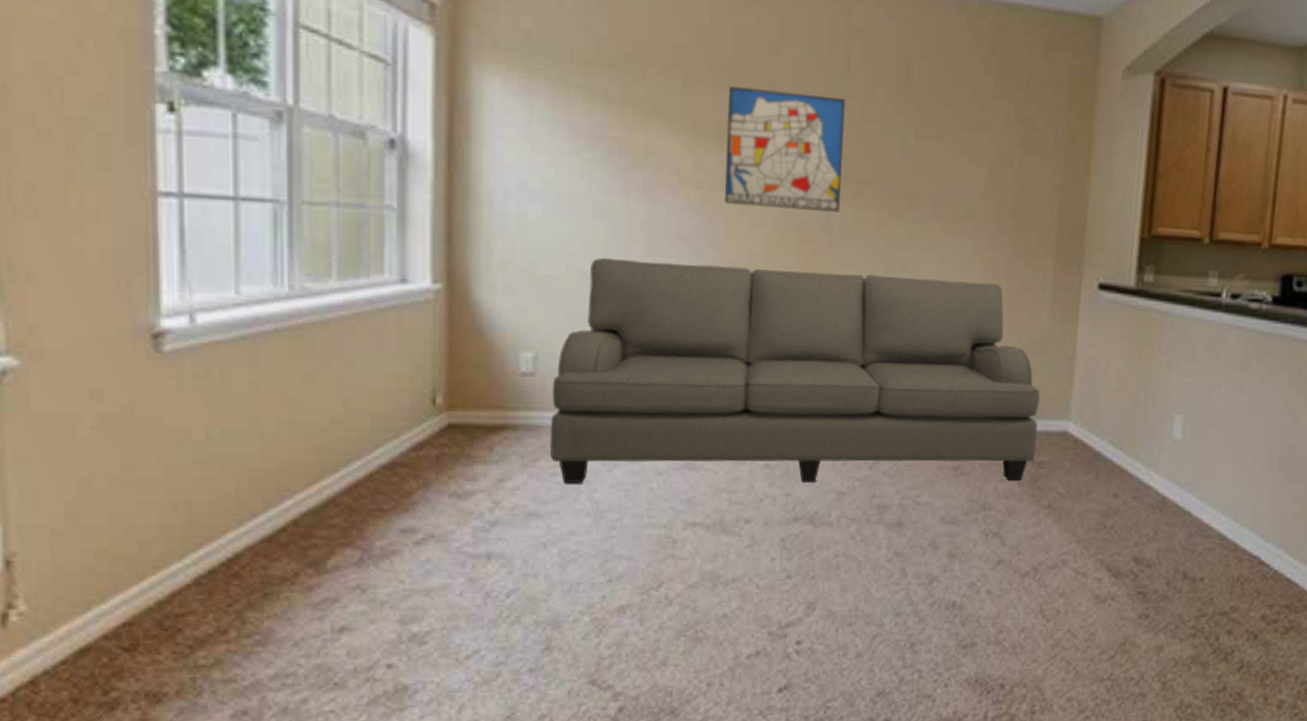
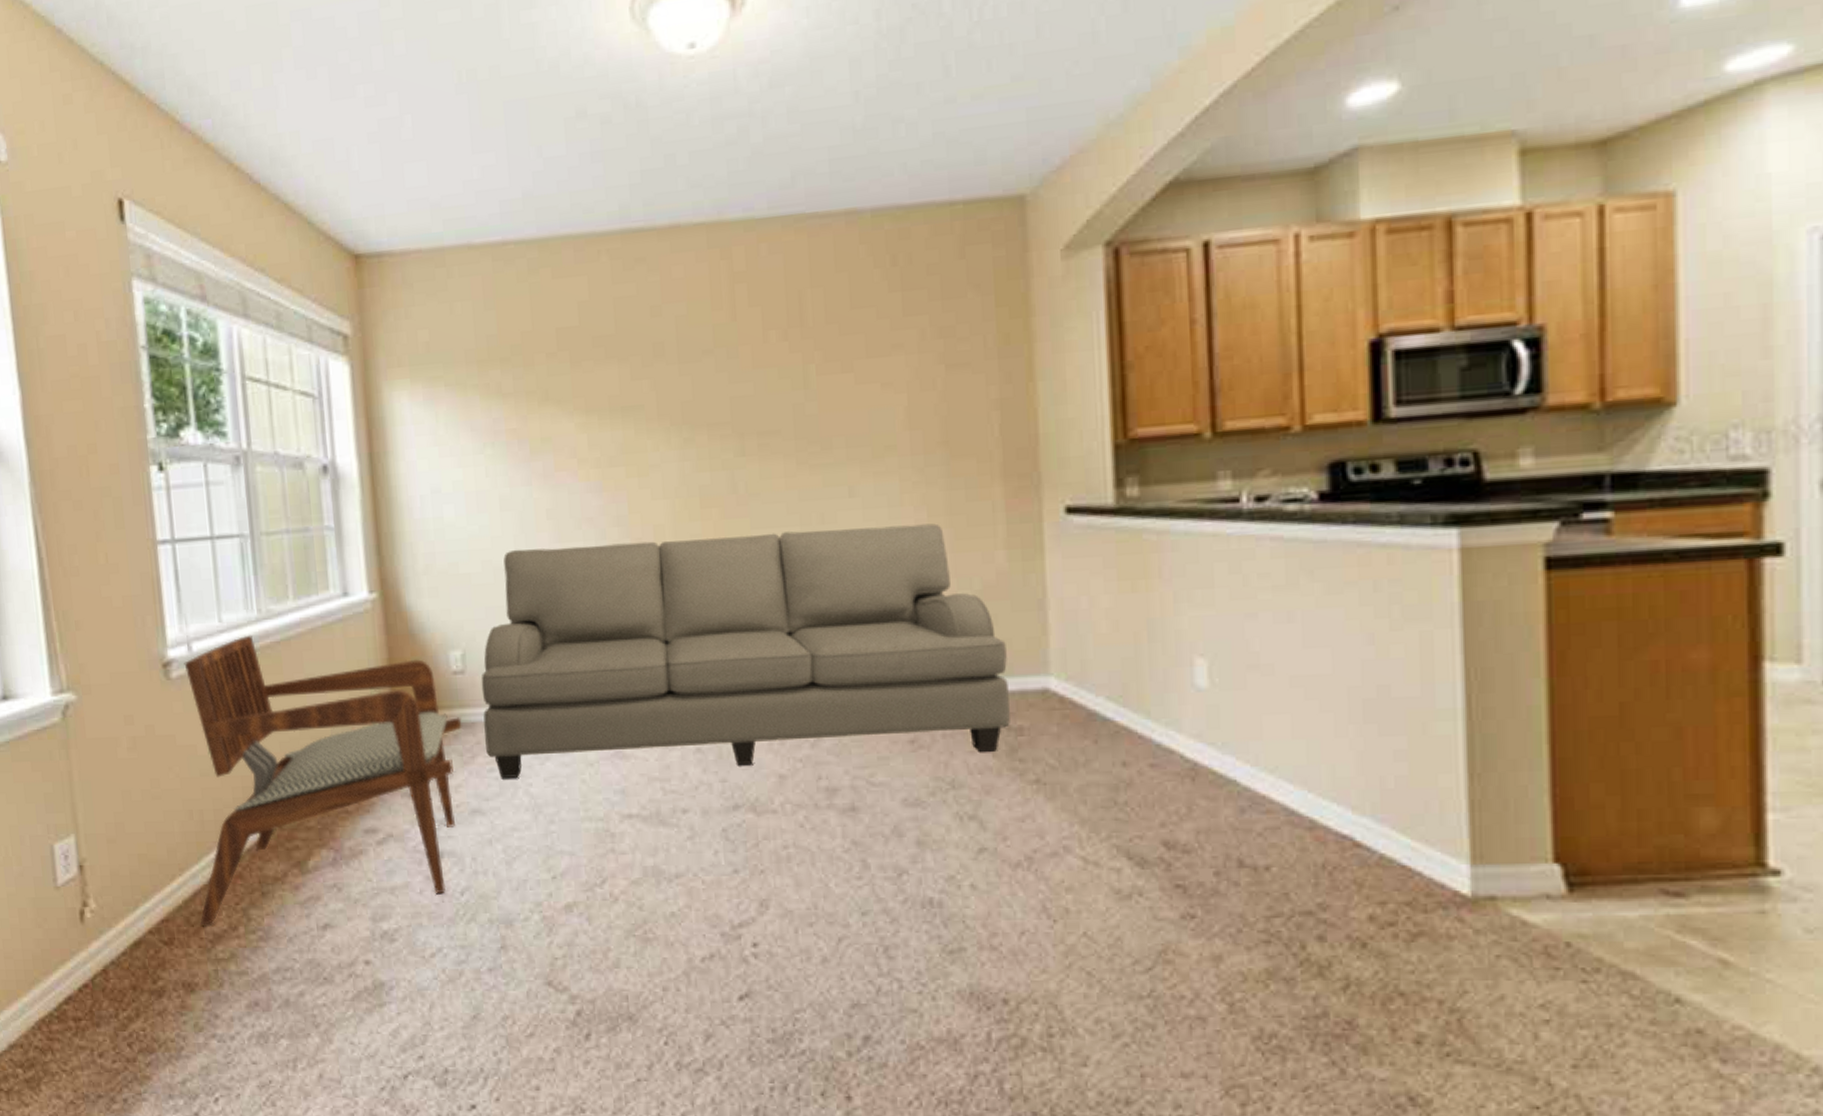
armchair: none [176,312,526,630] -> present [184,634,462,926]
wall art: present [725,86,845,212] -> none [614,348,743,479]

